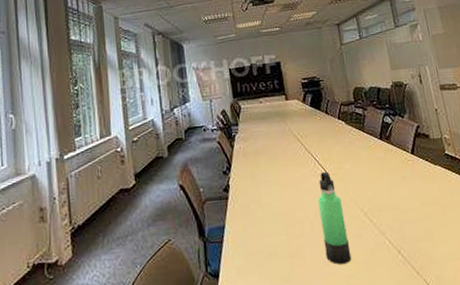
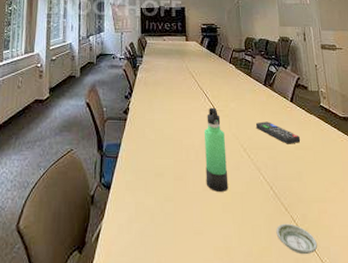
remote control: none [374,179,427,202] -> present [255,121,301,144]

